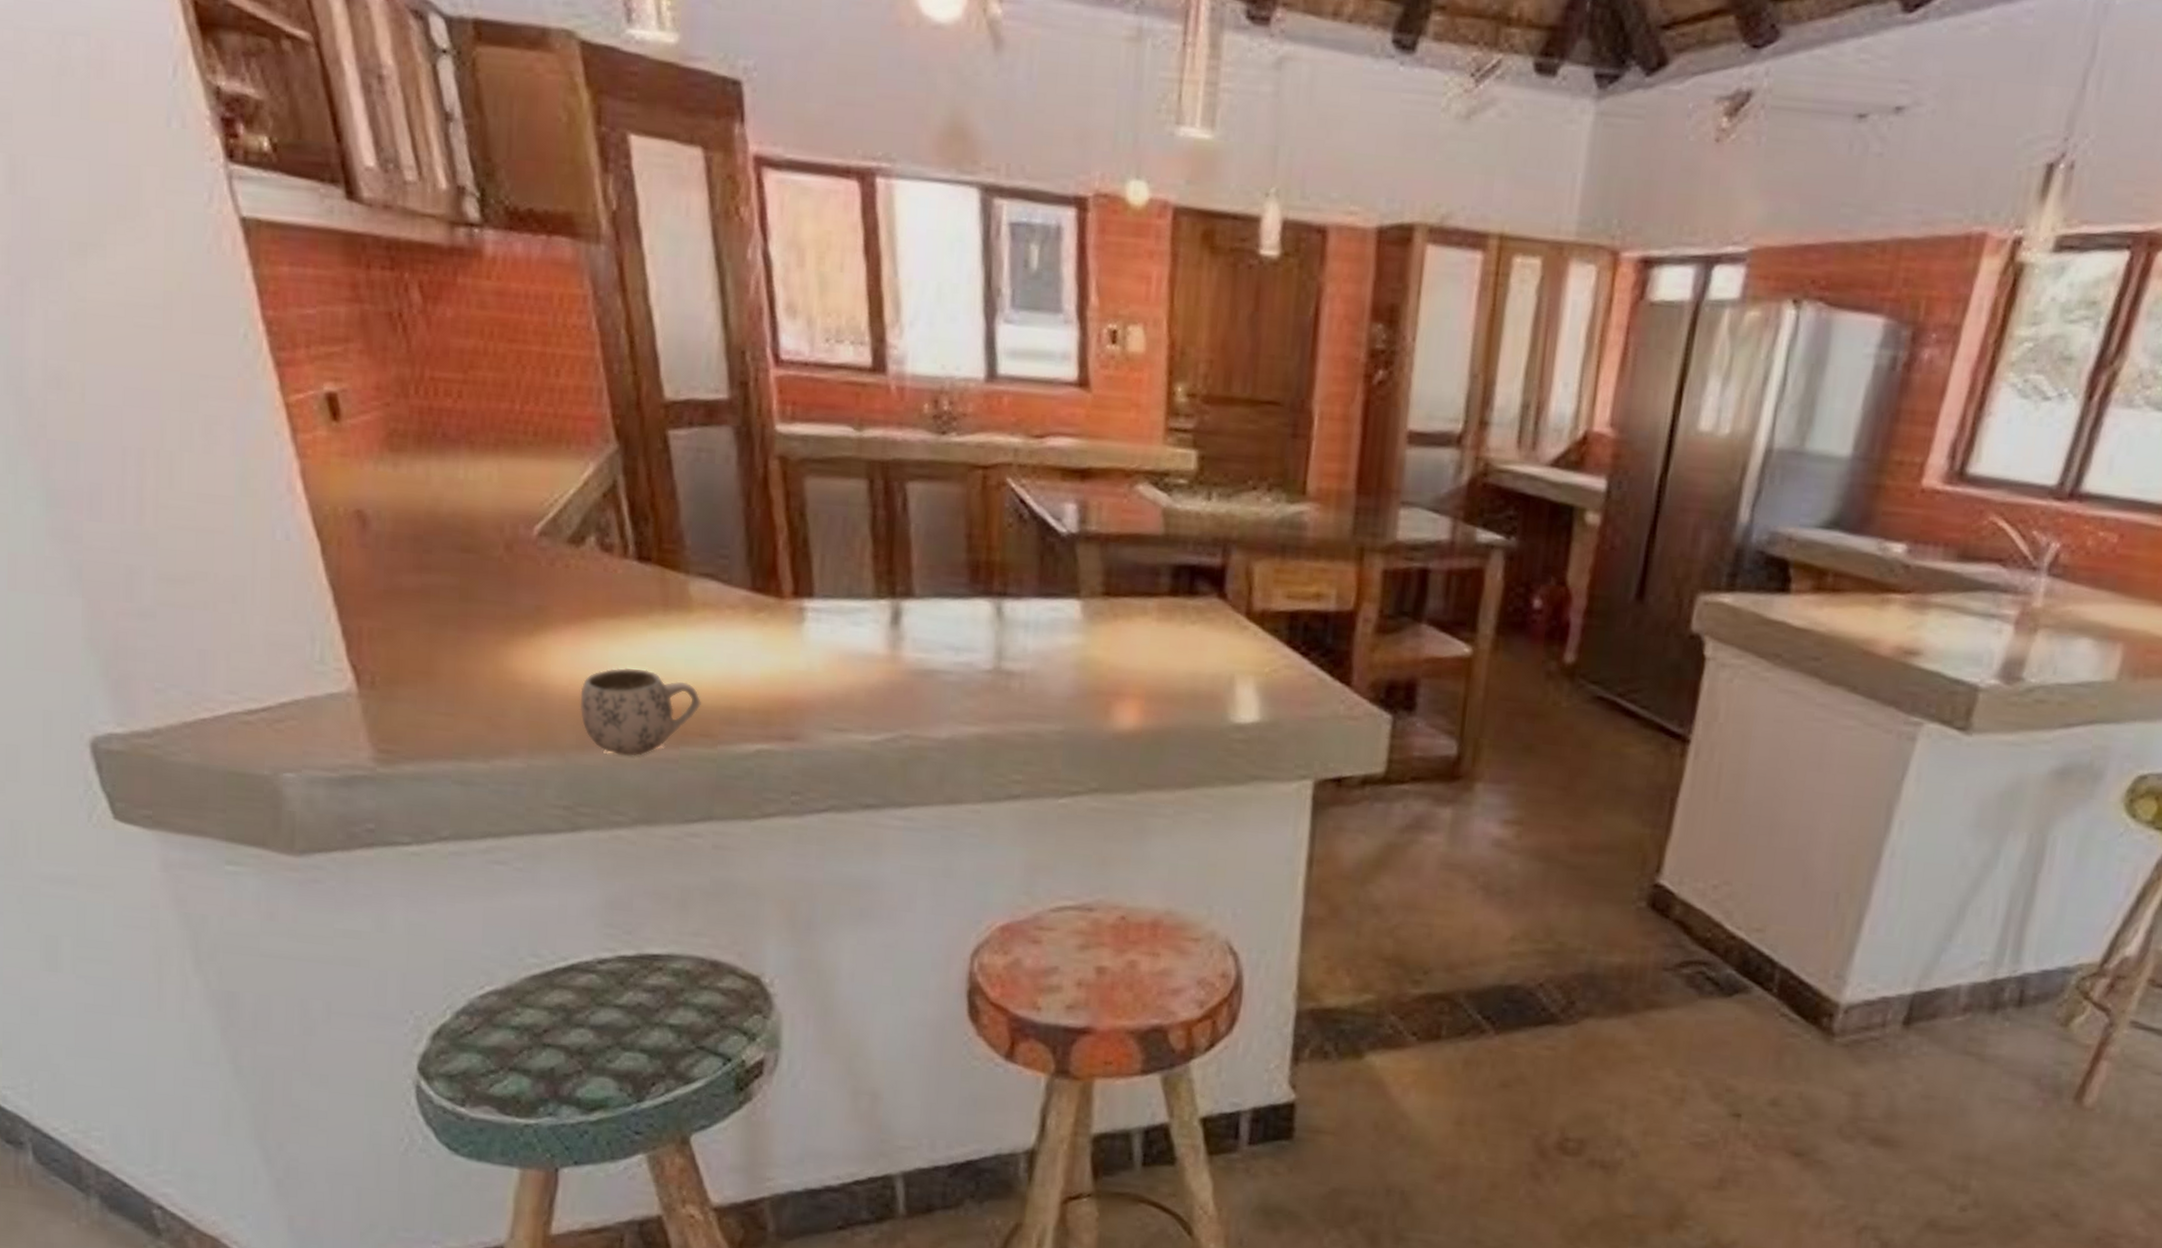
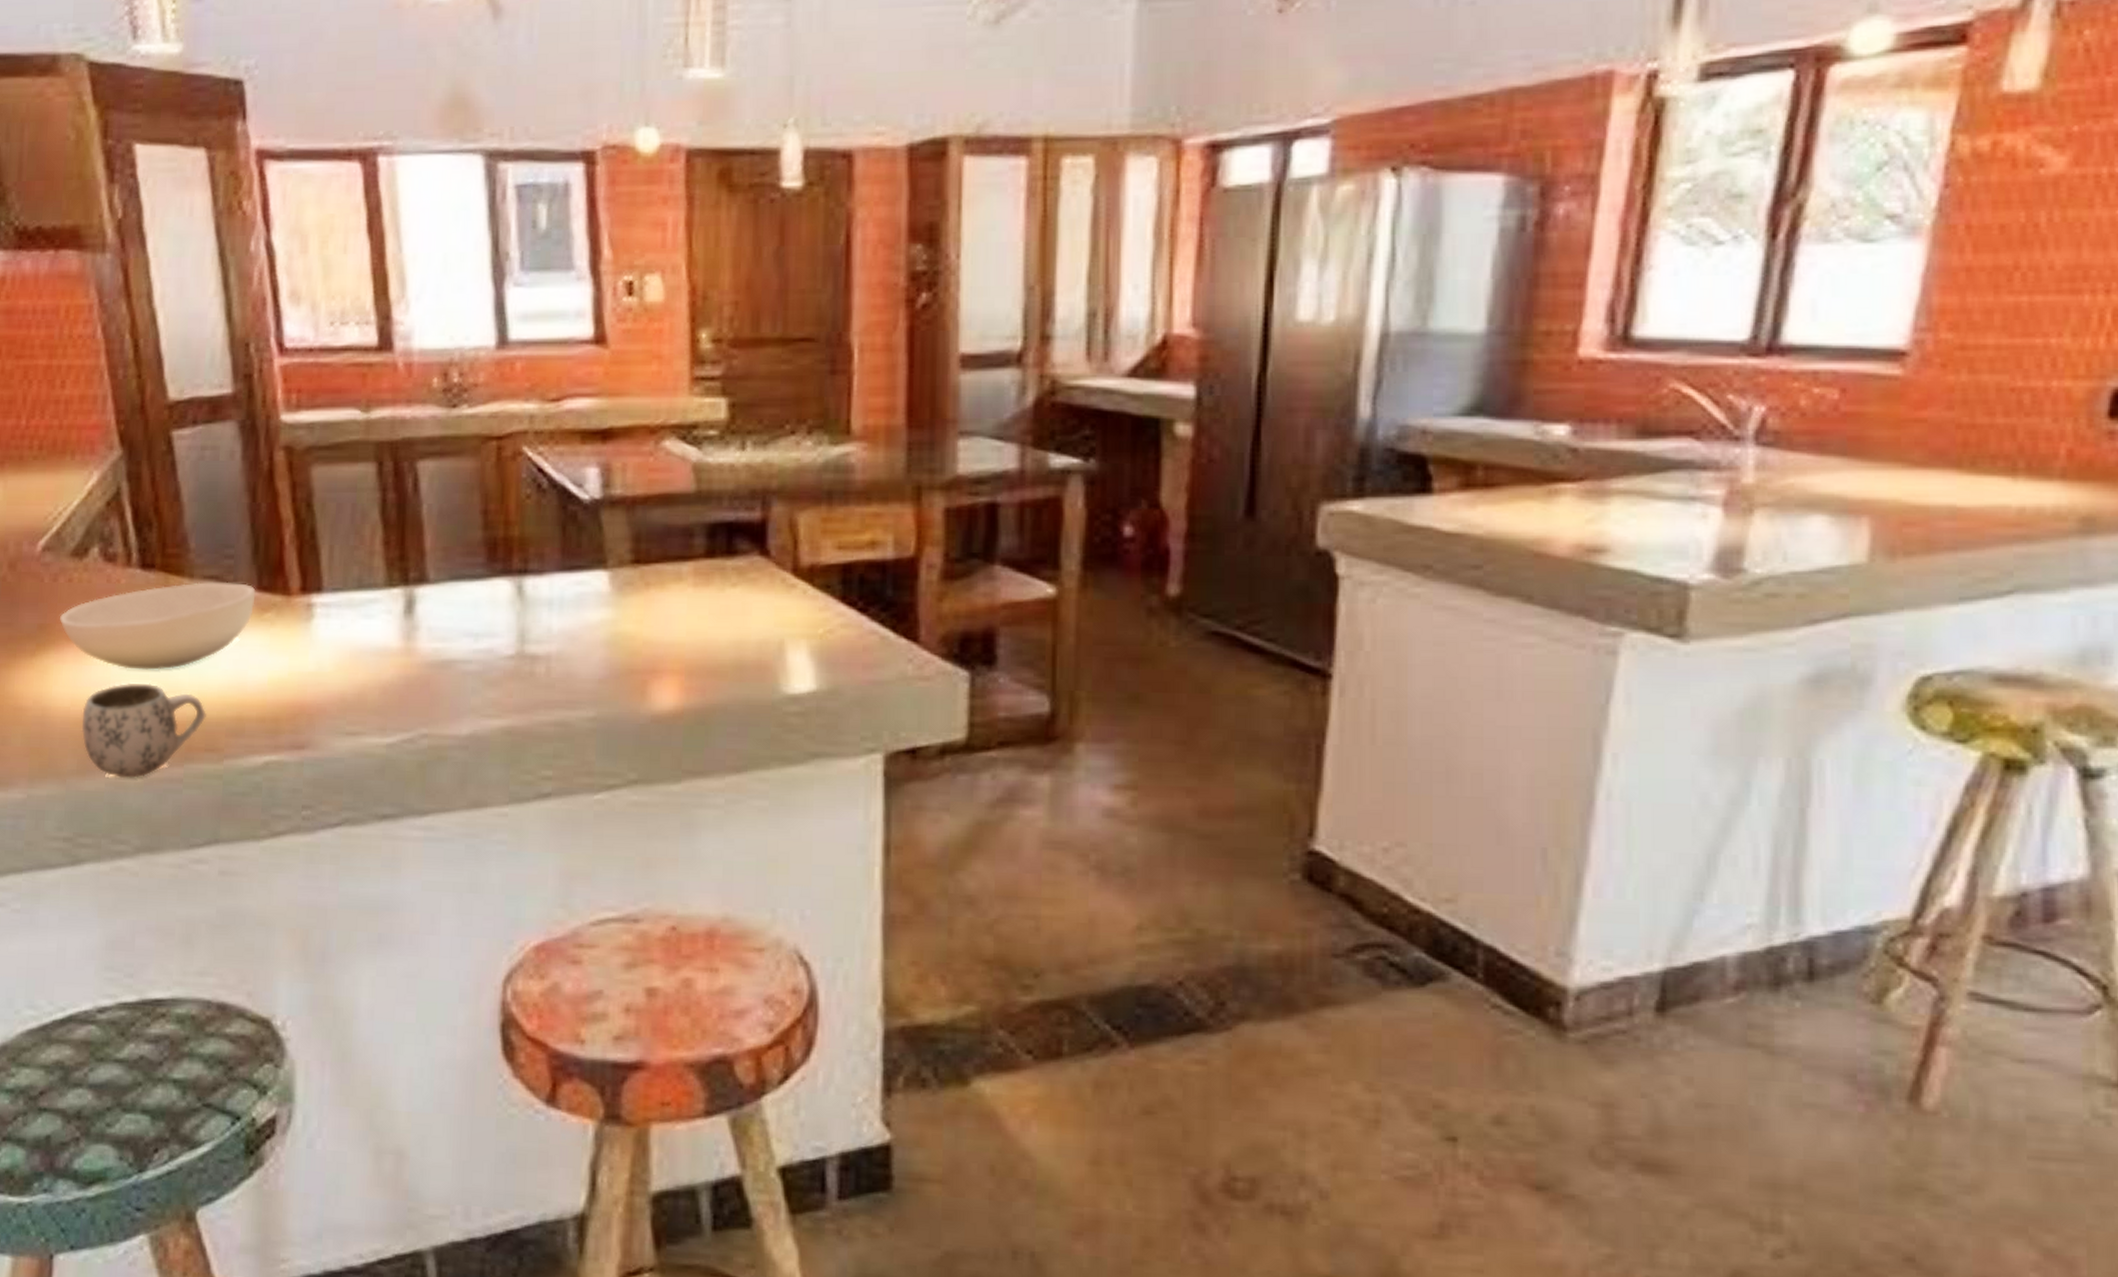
bowl: none [557,578,750,658] -> present [60,582,256,670]

